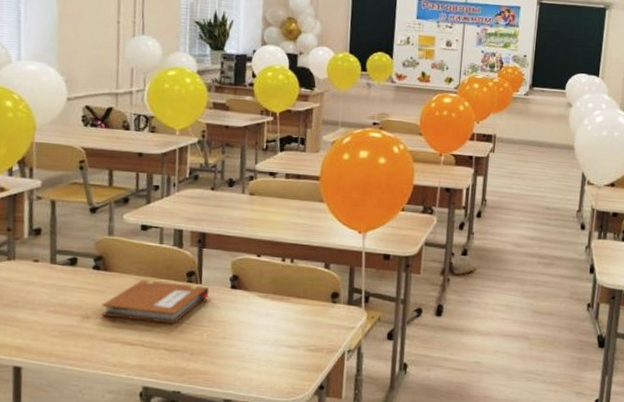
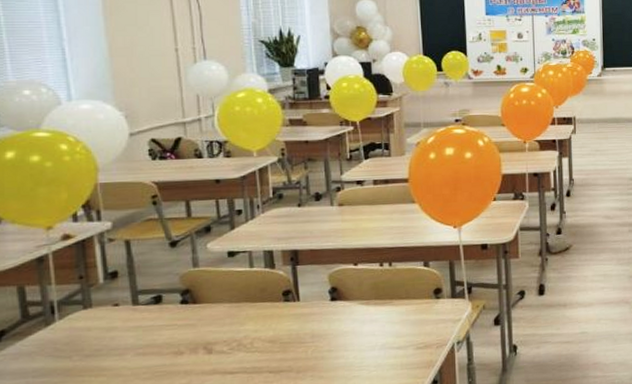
notebook: present [101,279,210,324] -> none [195,303,309,350]

